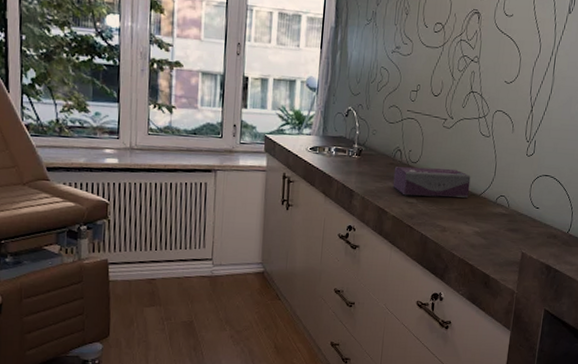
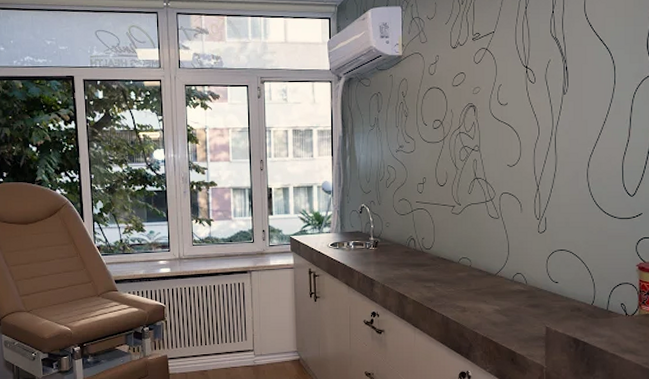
tissue box: present [392,166,471,198] -> none [410,251,485,280]

